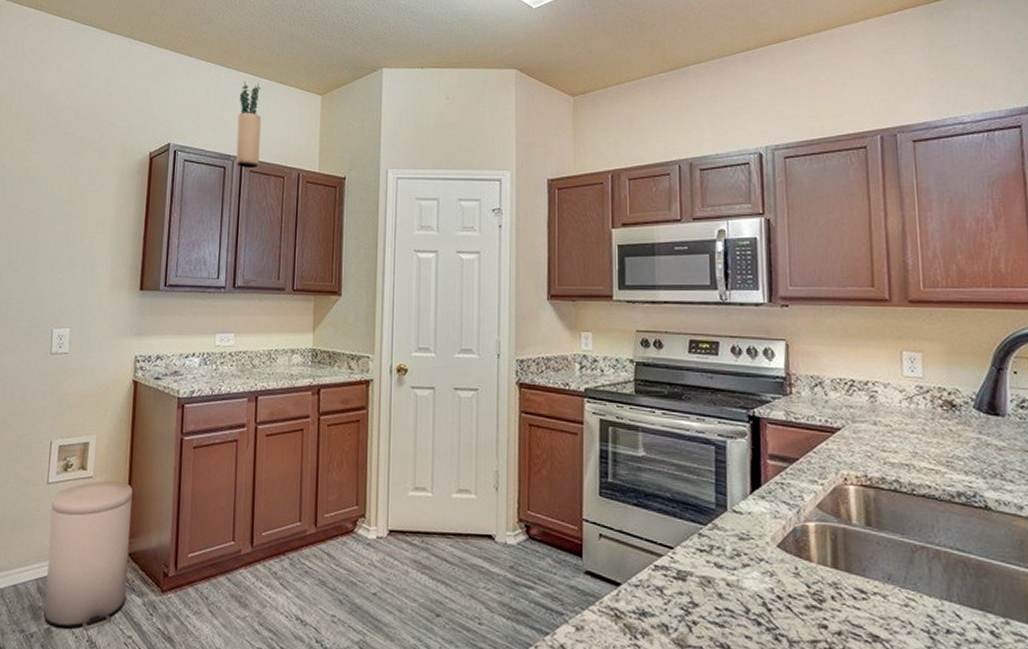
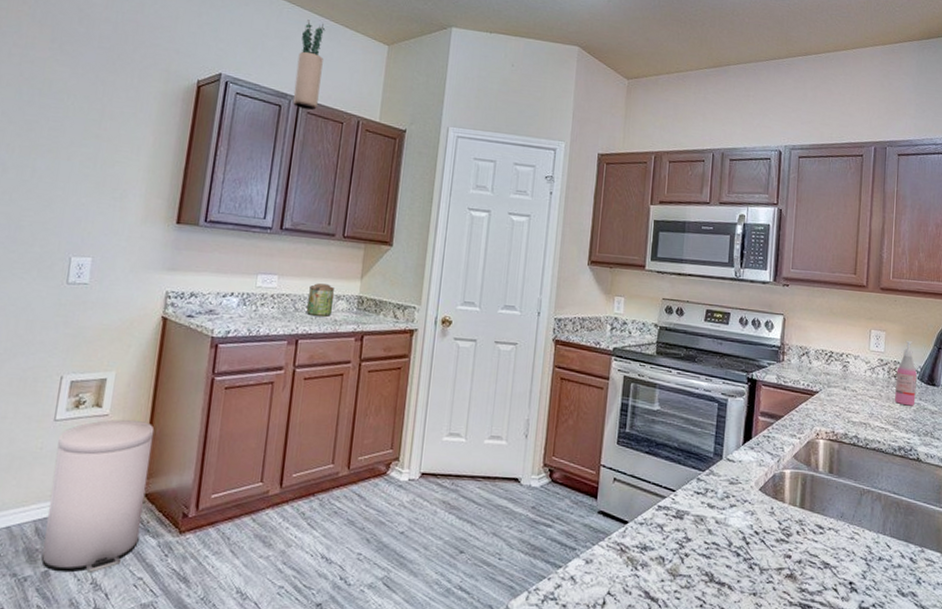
canister: none [262,339,289,373] -> present [305,283,334,317]
soap dispenser: none [943,362,974,442] -> present [895,341,917,406]

